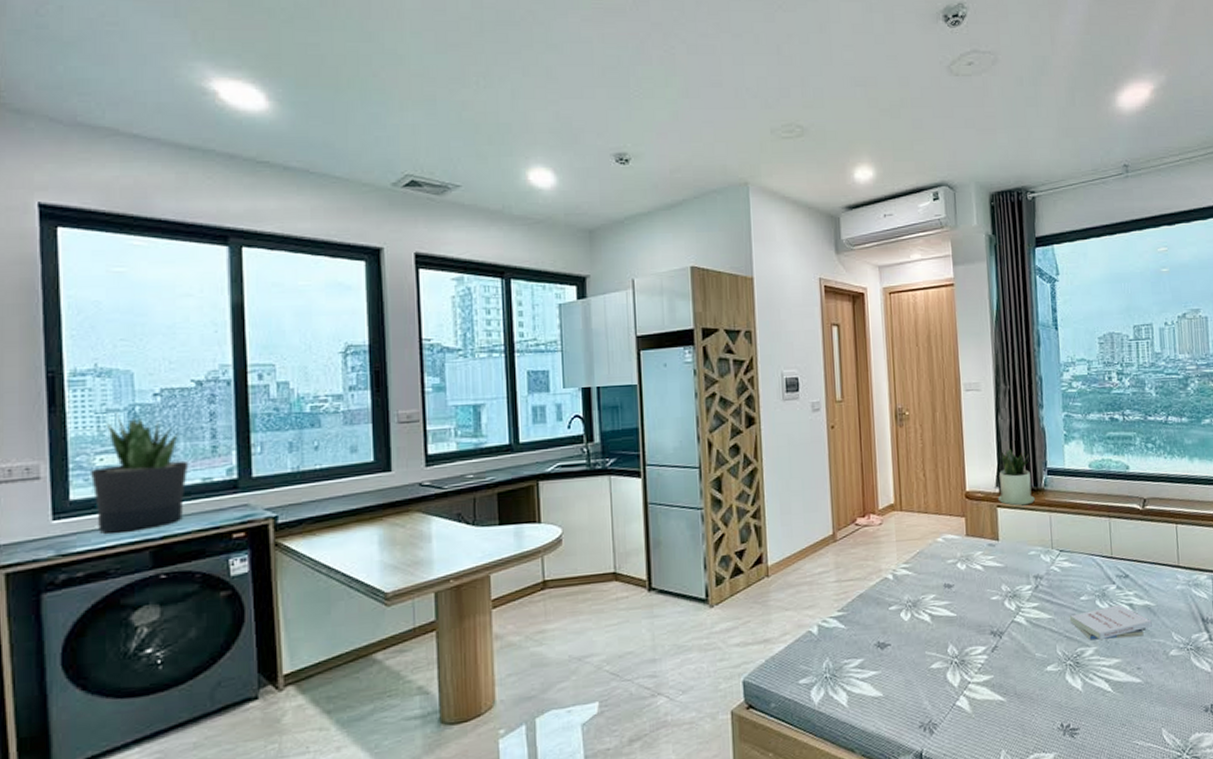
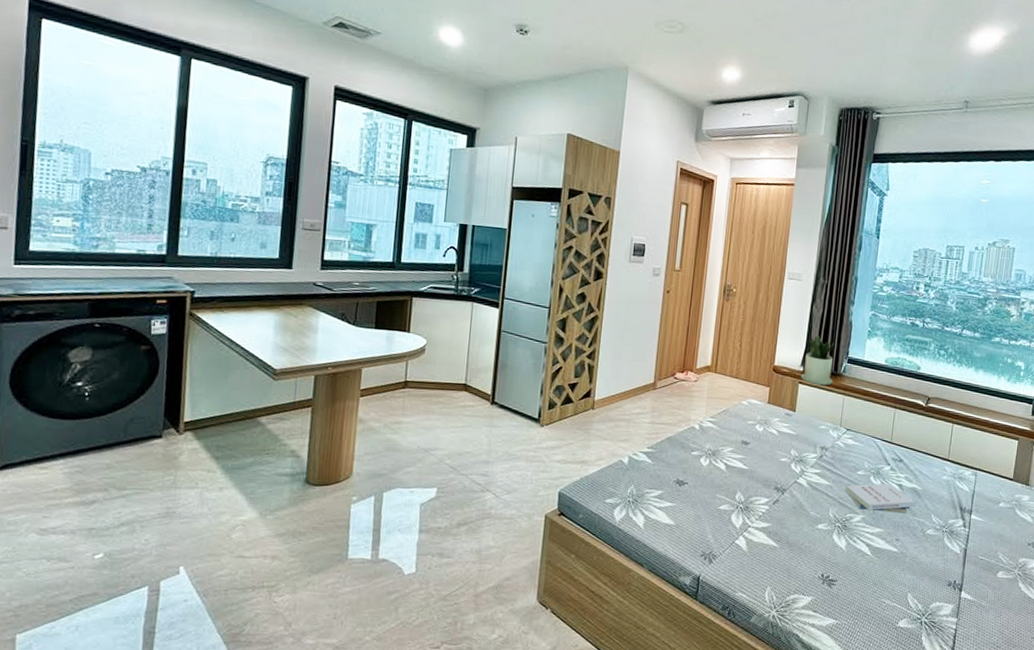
planter: present [89,413,189,533] -> none [47,184,128,286]

